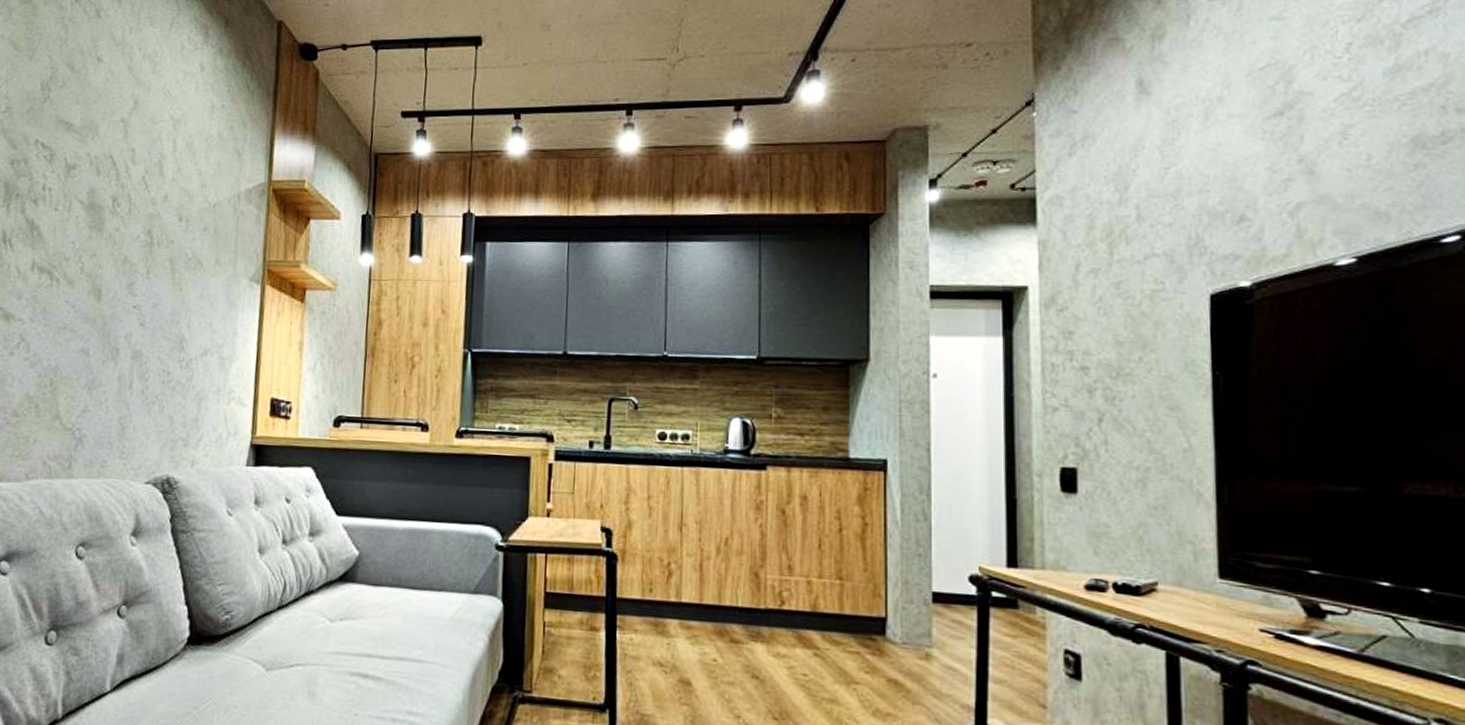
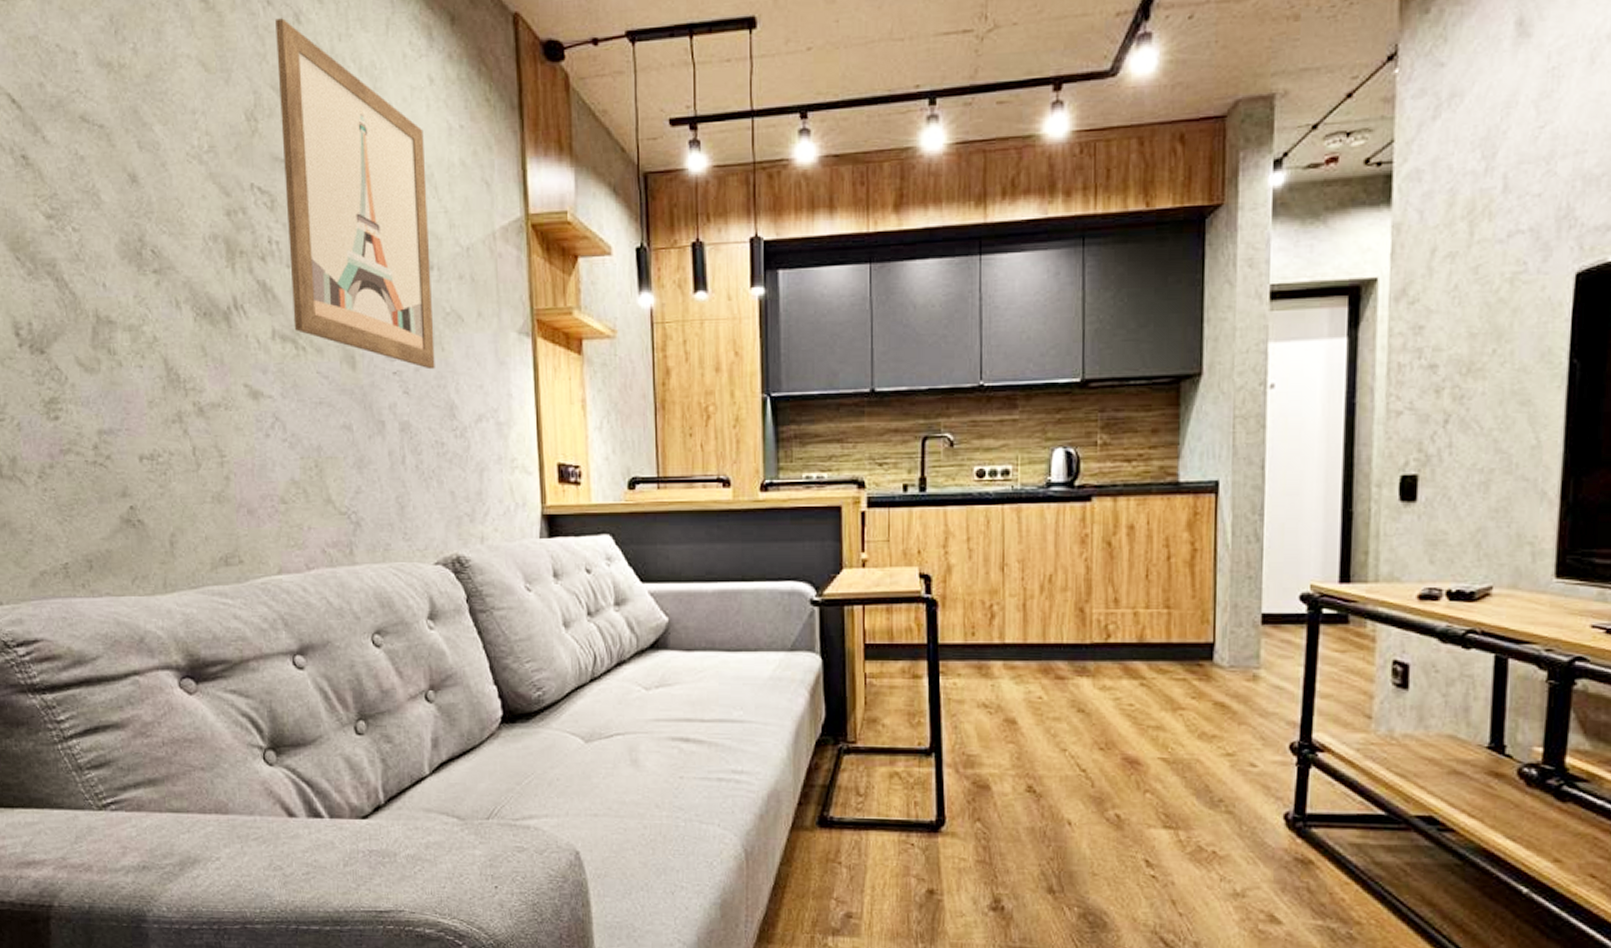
wall art: none [52,13,190,306] -> present [275,18,435,370]

